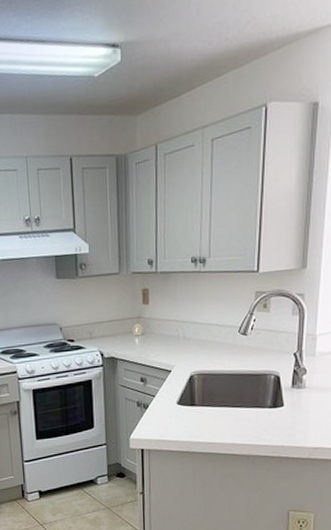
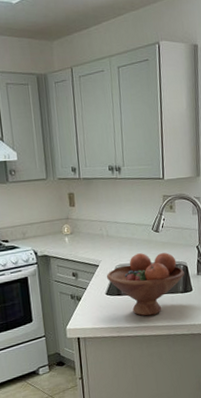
fruit bowl: none [179,359,275,432] -> present [106,252,184,316]

